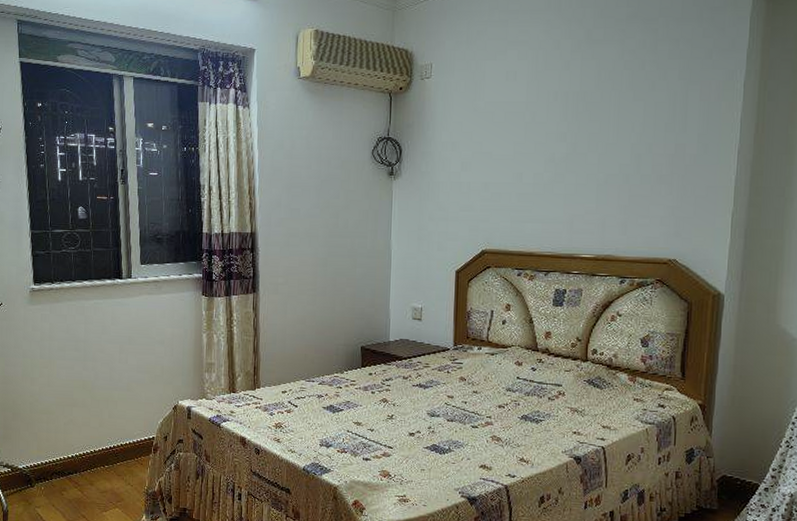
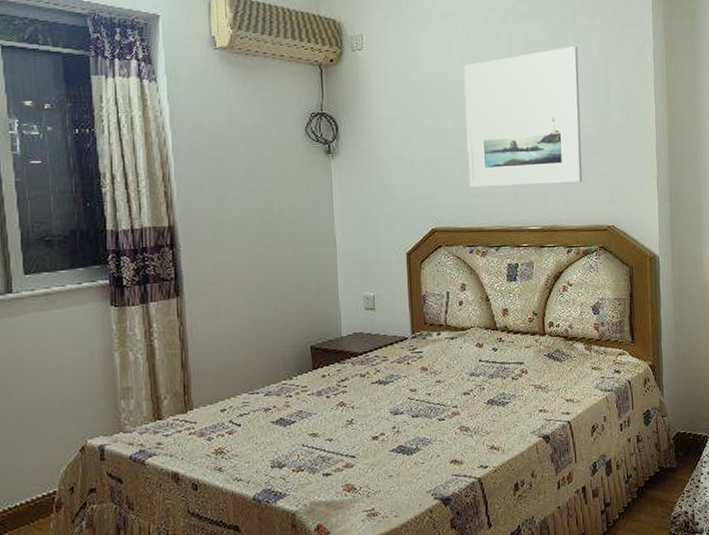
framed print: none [524,73,656,214] -> present [463,46,583,188]

